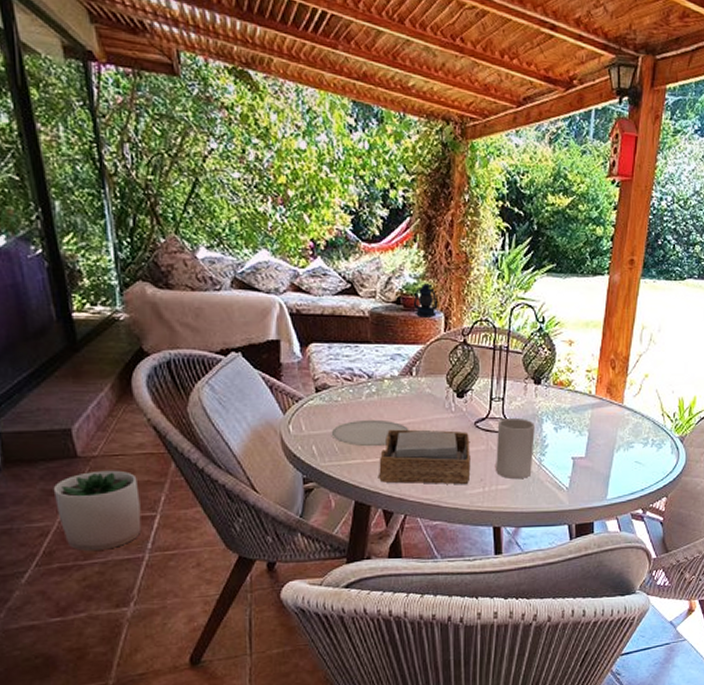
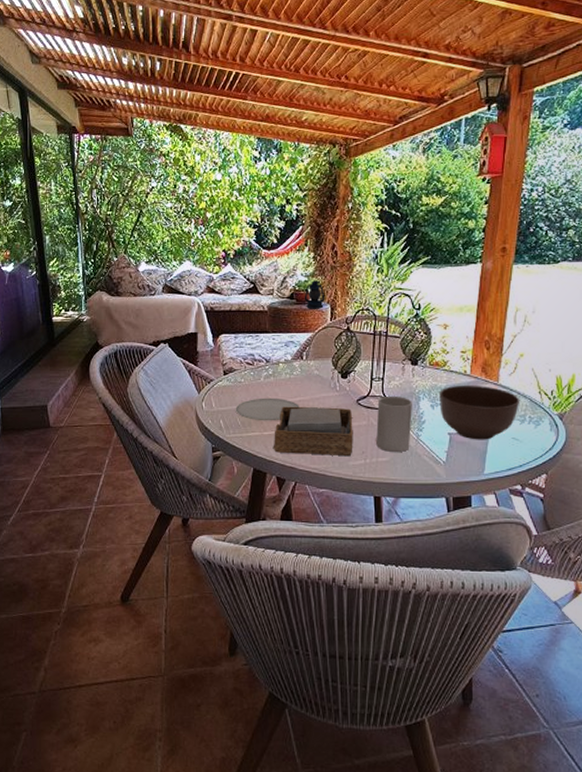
planter: present [53,470,142,551] -> none [33,438,91,501]
bowl: none [563,406,644,464] -> present [439,385,520,440]

